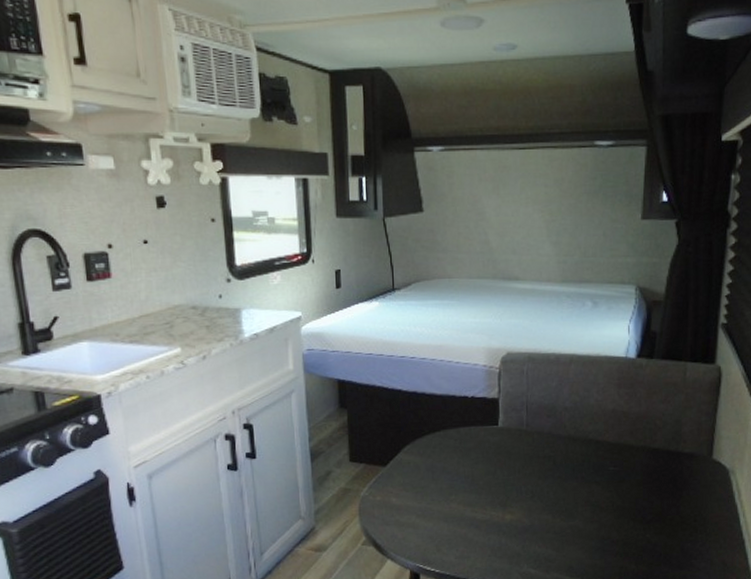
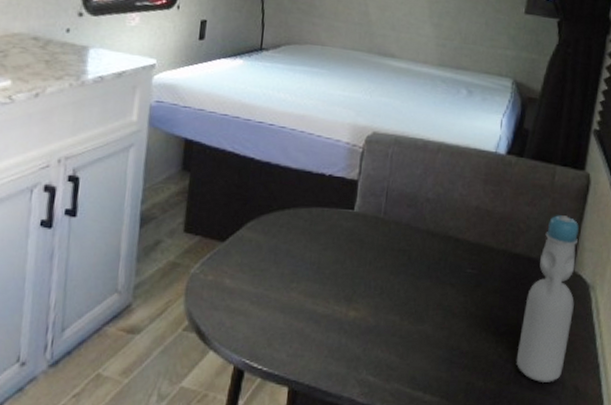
bottle: none [664,408,715,561] -> present [516,215,579,382]

